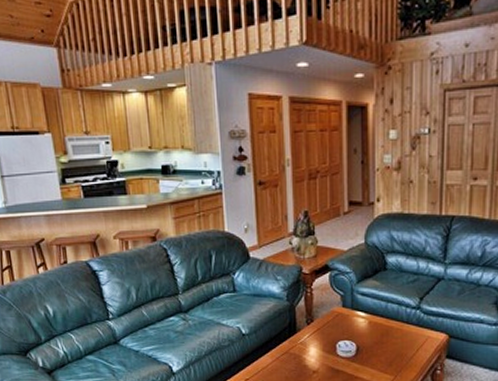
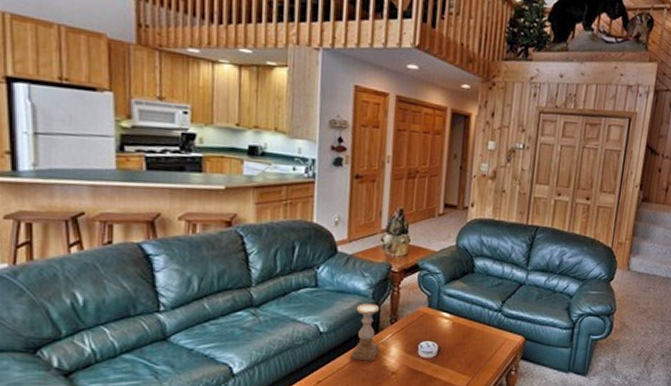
candle holder: none [273,304,300,361] -> present [350,302,380,361]

